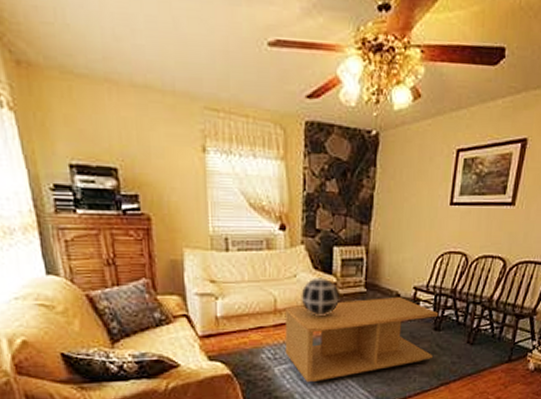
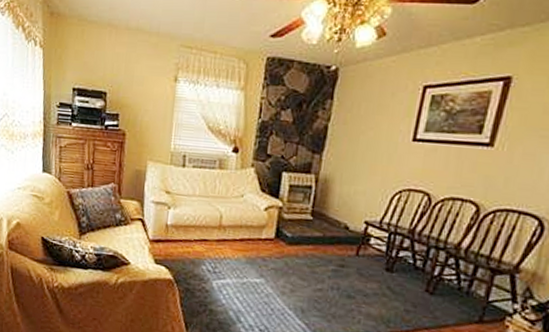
coffee table: present [285,296,439,382] -> none [224,224,393,303]
decorative sphere: present [301,277,340,316] -> none [245,200,285,238]

